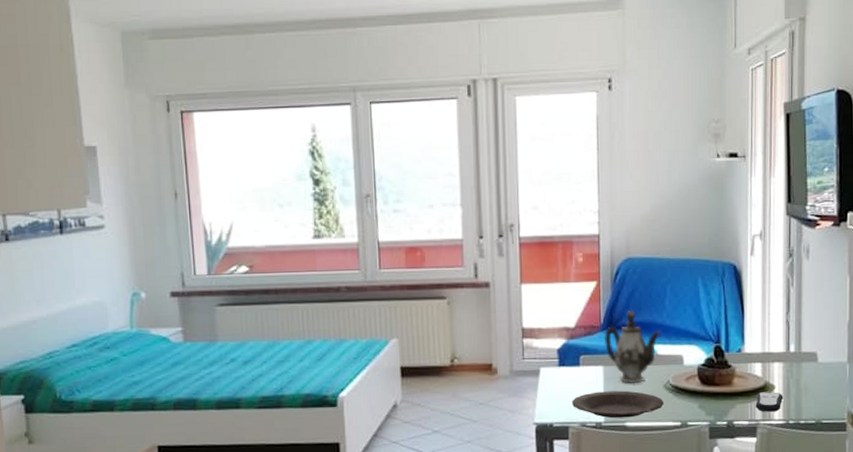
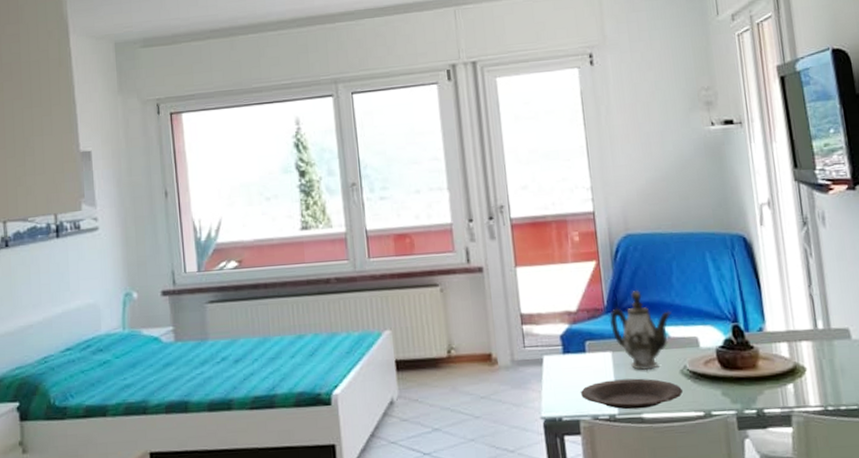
remote control: present [755,392,784,412] -> none [786,374,818,398]

